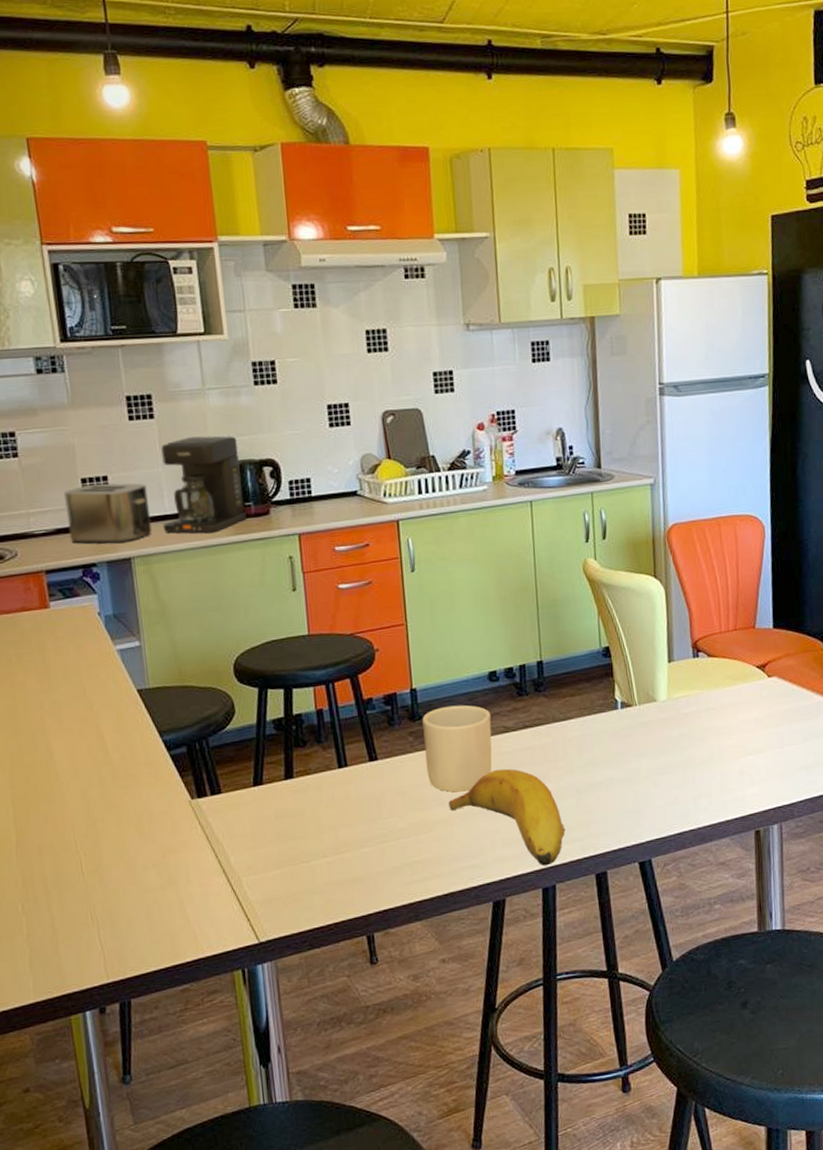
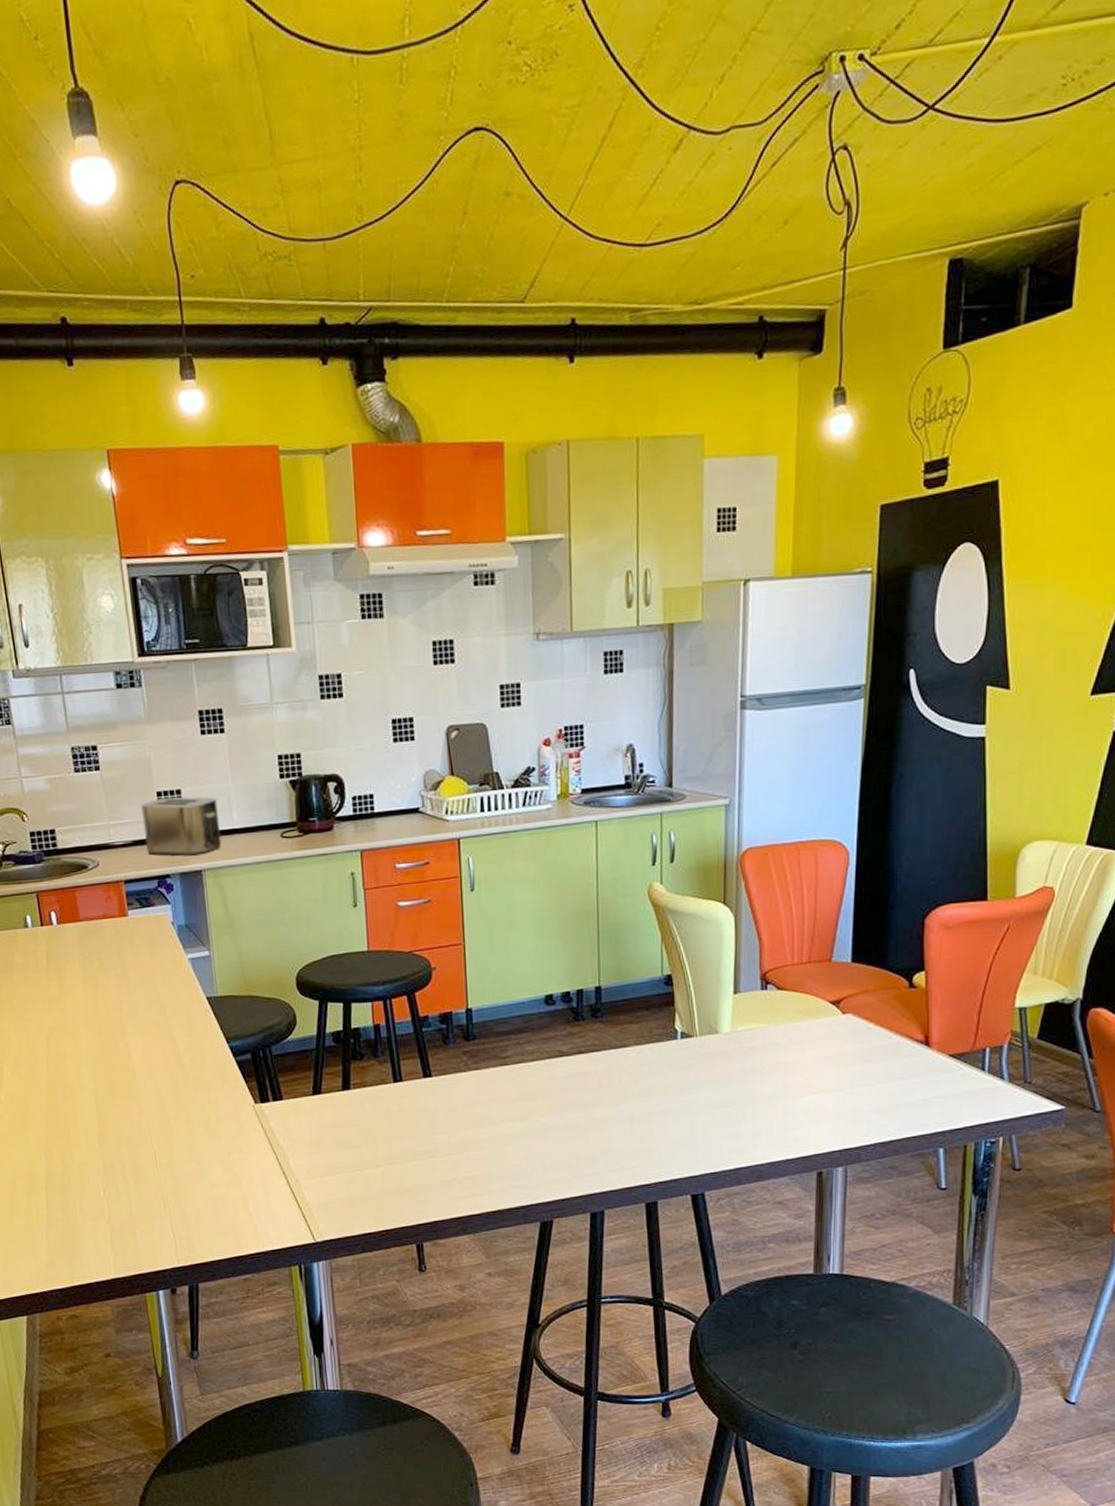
coffee maker: present [161,436,247,533] -> none [231,750,311,848]
mug: present [422,704,492,792] -> none [477,1027,546,1113]
fruit: present [448,768,566,866] -> none [500,1092,617,1191]

